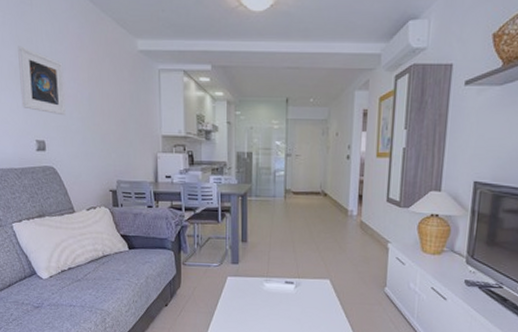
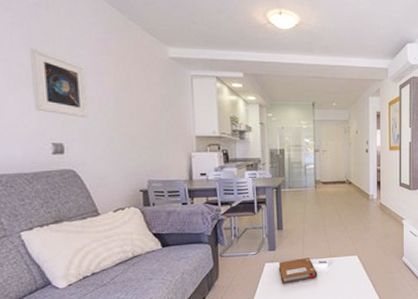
notebook: none [241,275,283,301] -> present [278,258,318,284]

